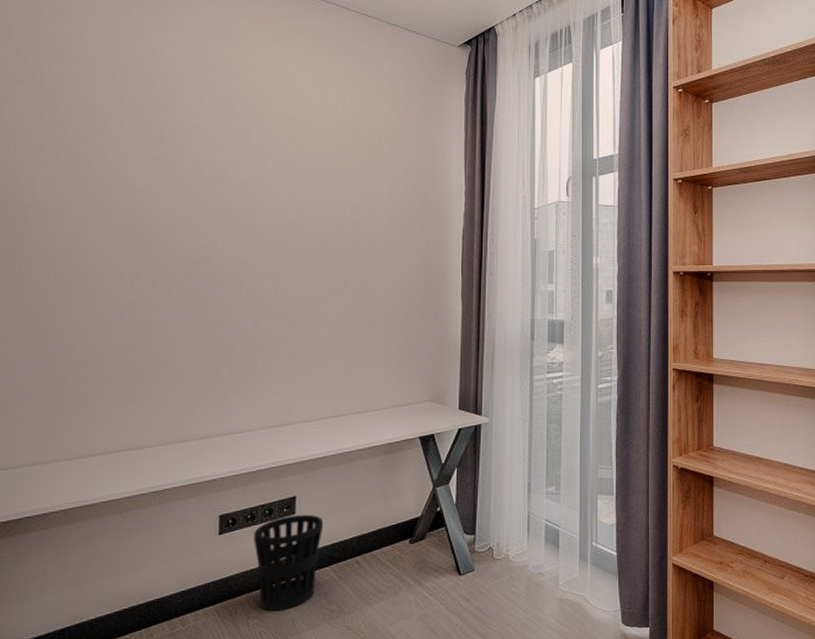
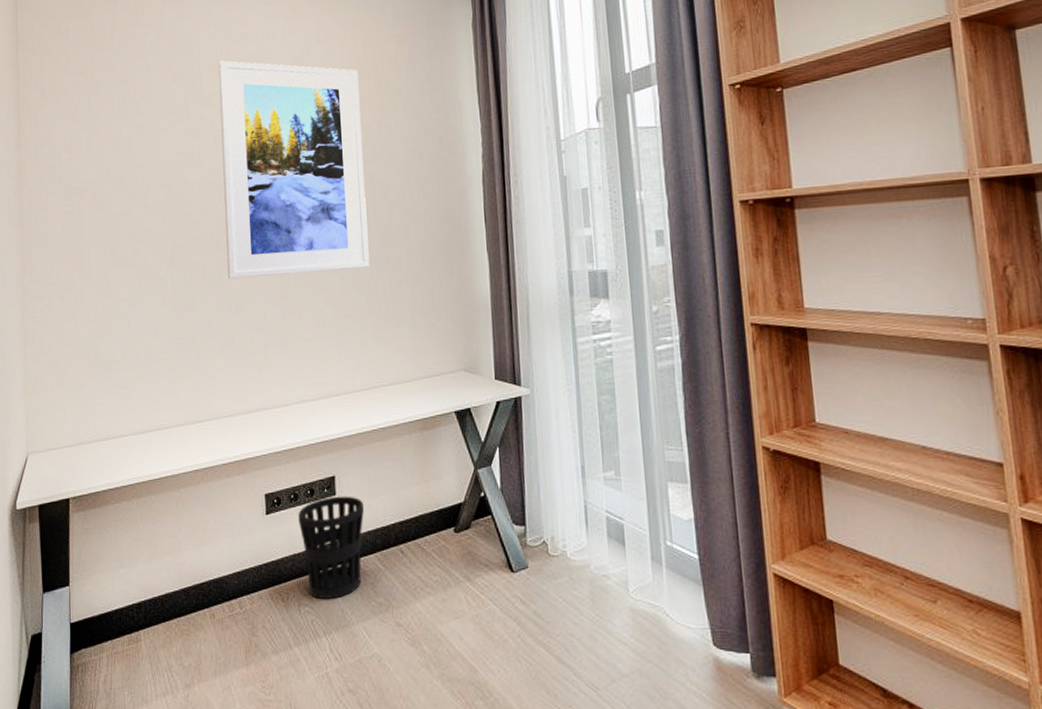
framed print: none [196,94,351,308] -> present [218,60,370,280]

